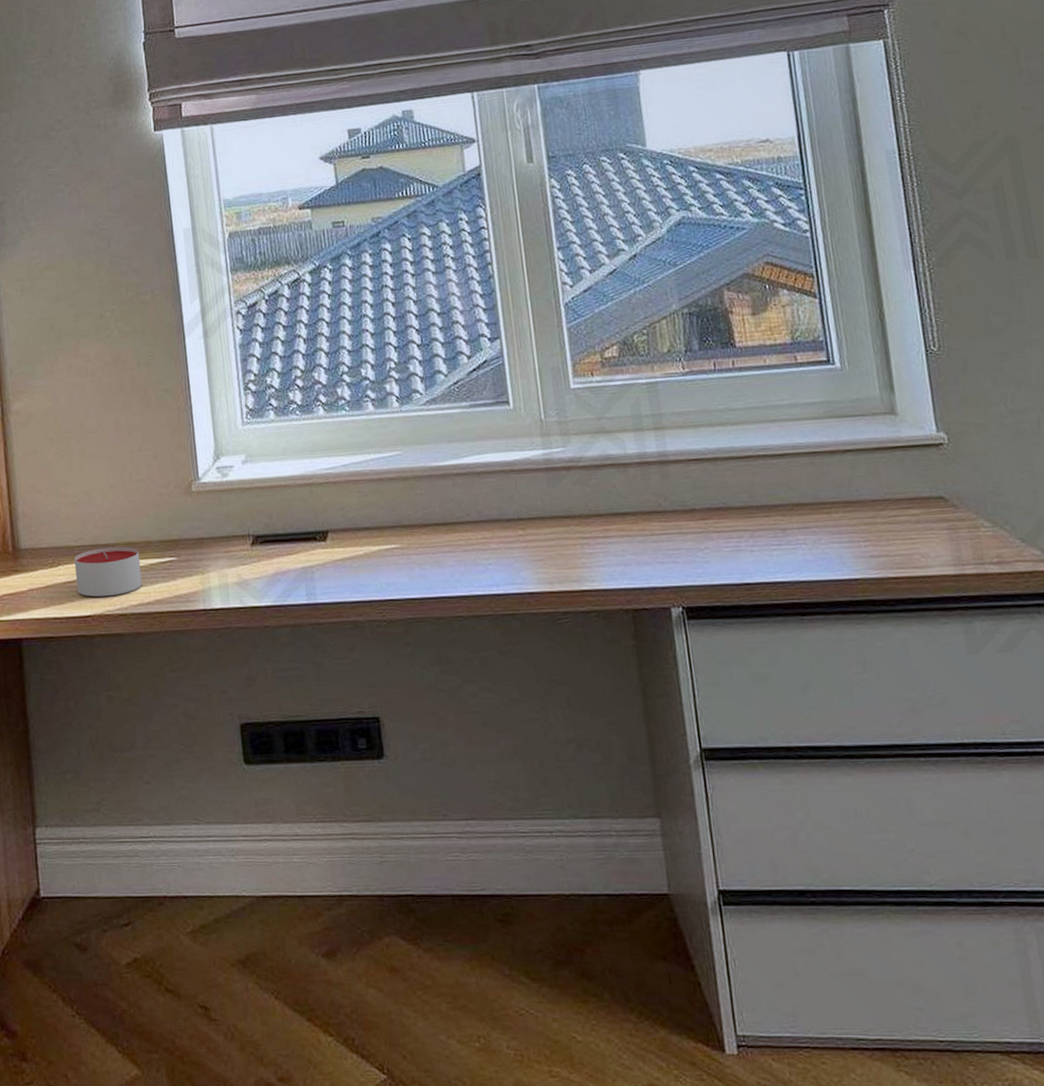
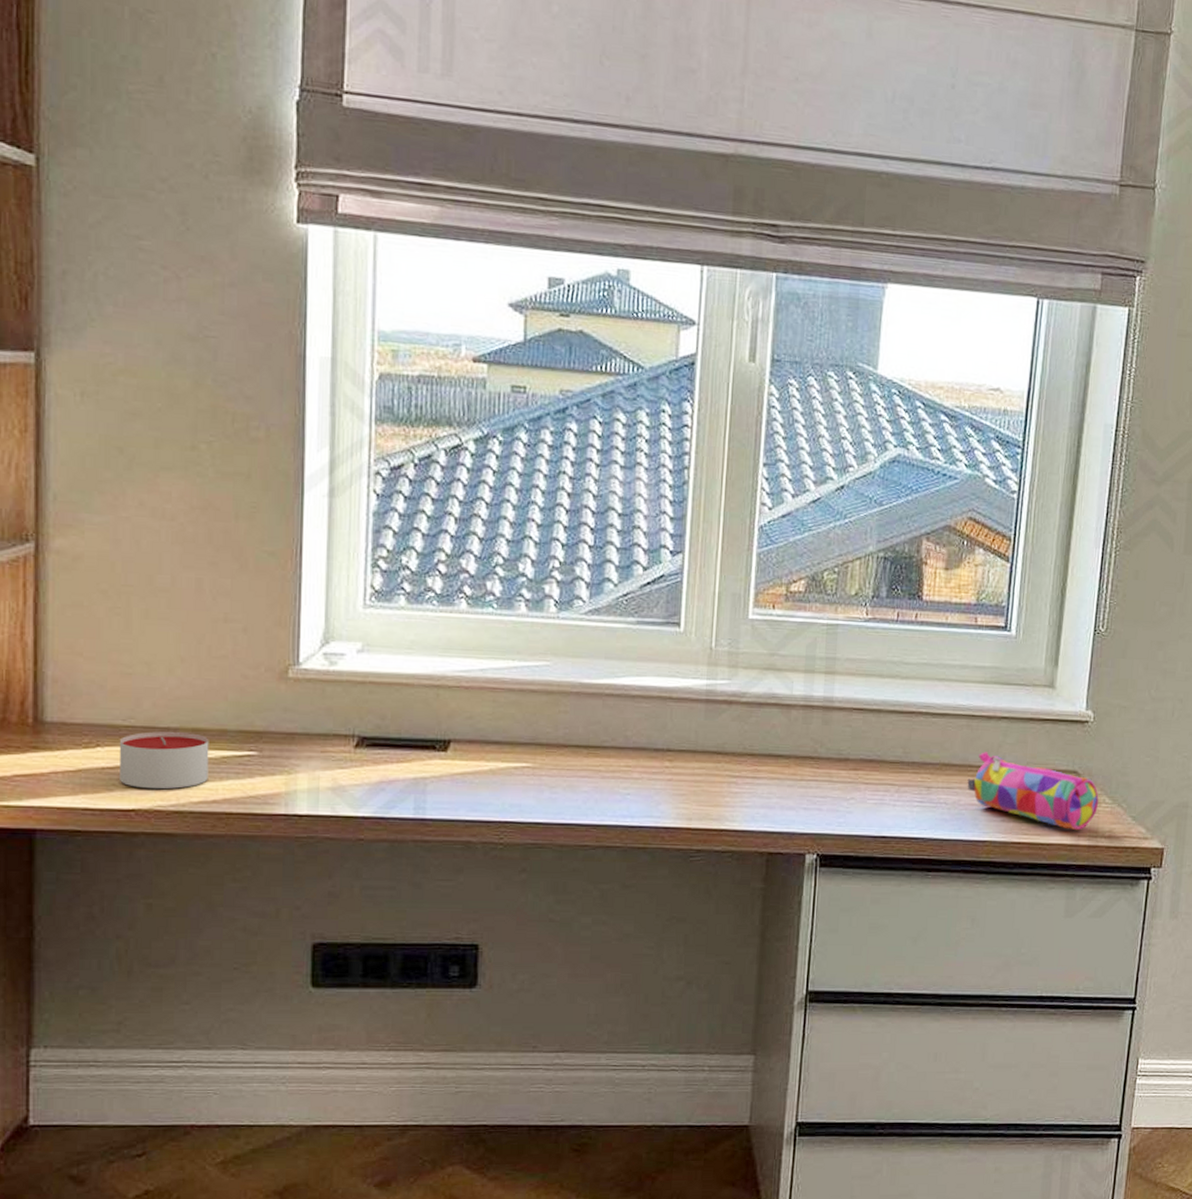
pencil case: none [823,487,978,559] -> present [967,752,1099,831]

